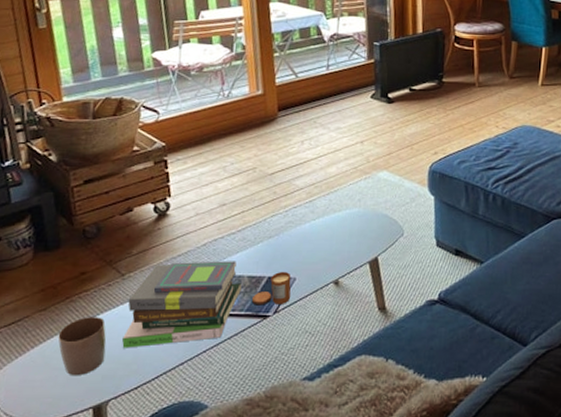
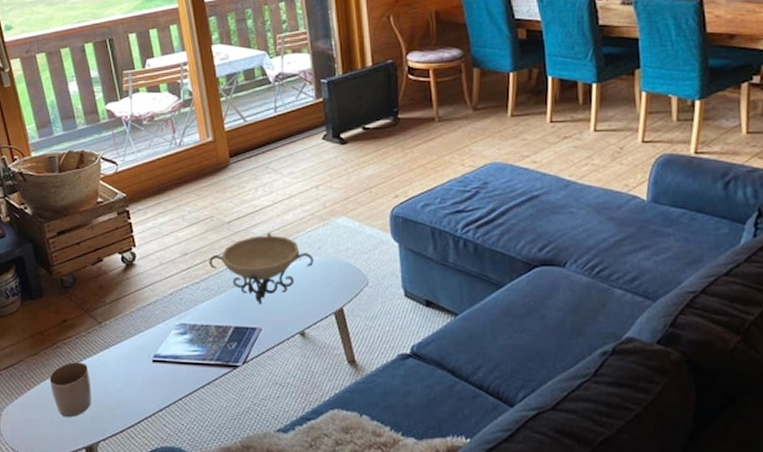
books: present [122,261,242,348] -> none [105,310,209,394]
decorative bowl: none [247,184,353,254] -> present [209,232,314,304]
candle: present [252,272,291,305] -> none [221,322,257,355]

